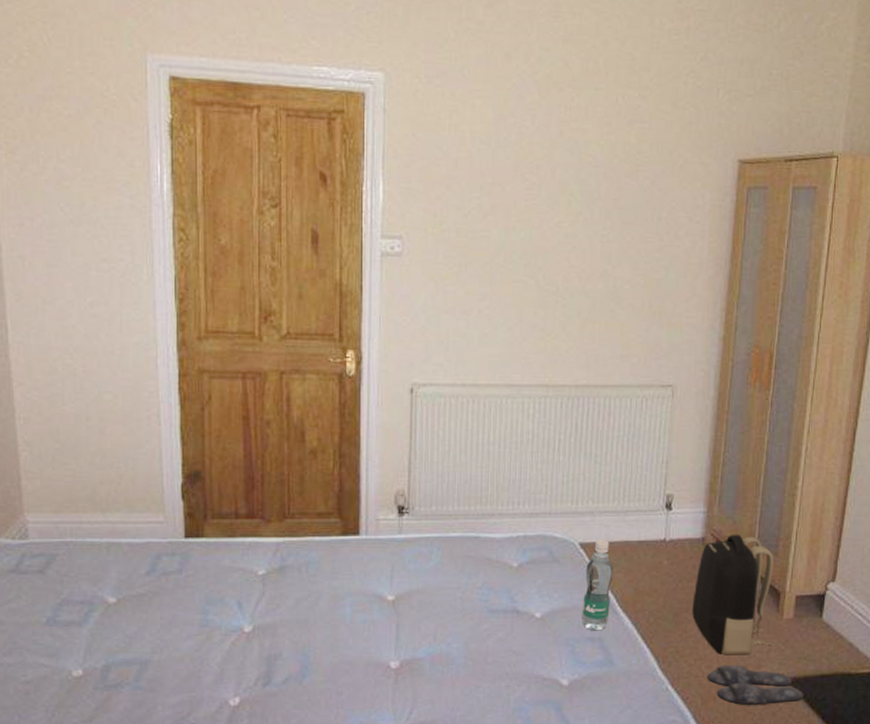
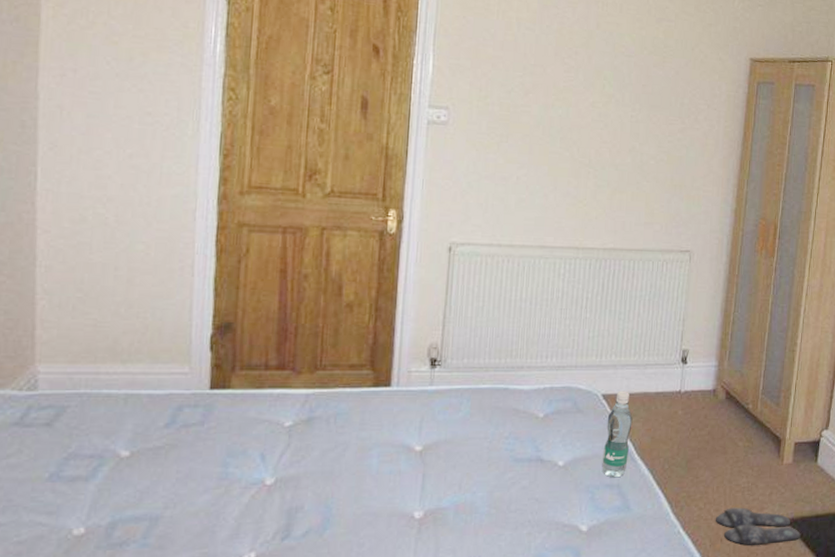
backpack: present [692,534,777,655] -> none [703,386,778,499]

